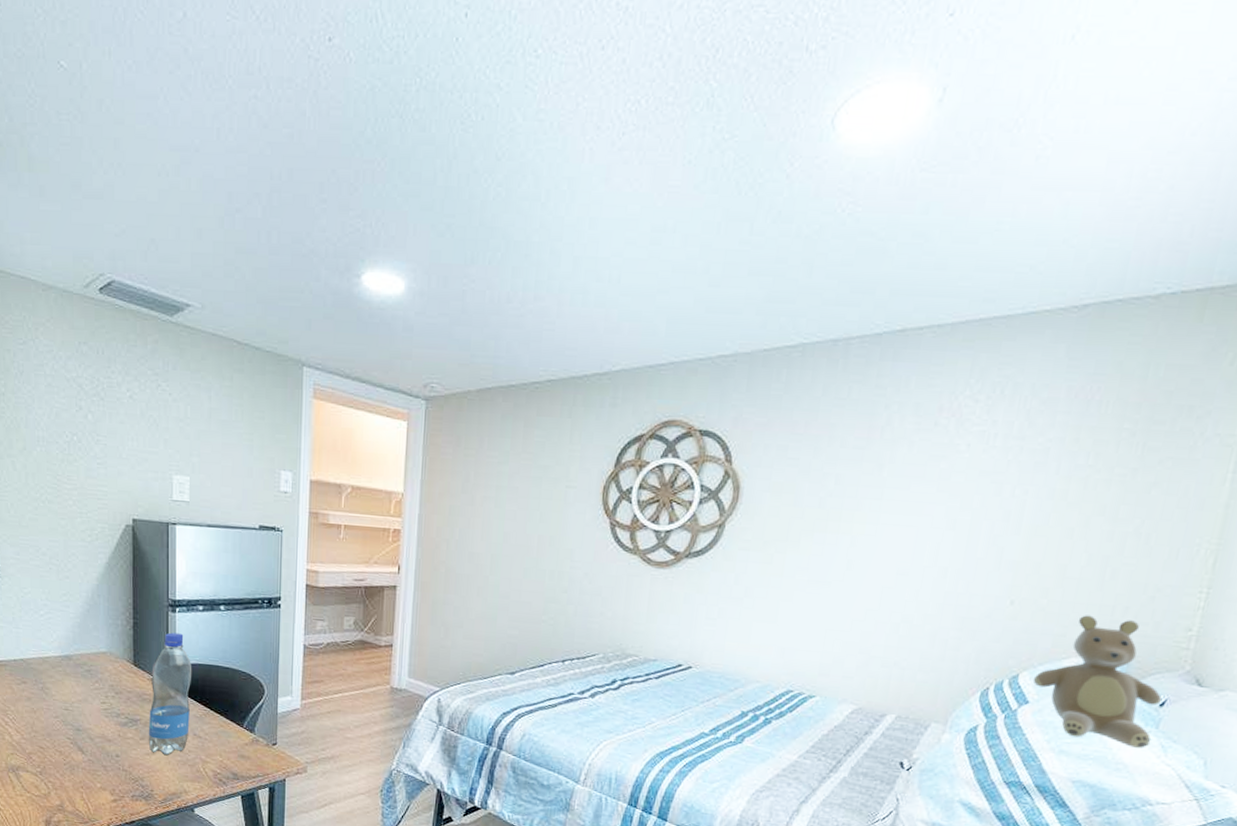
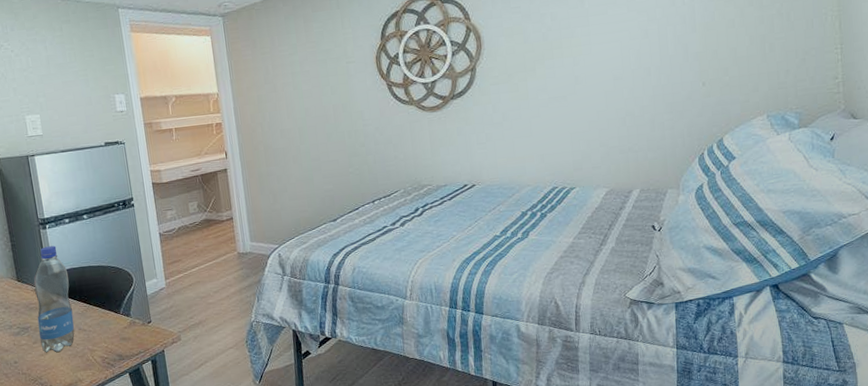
teddy bear: present [1032,615,1163,749] -> none [734,79,832,178]

